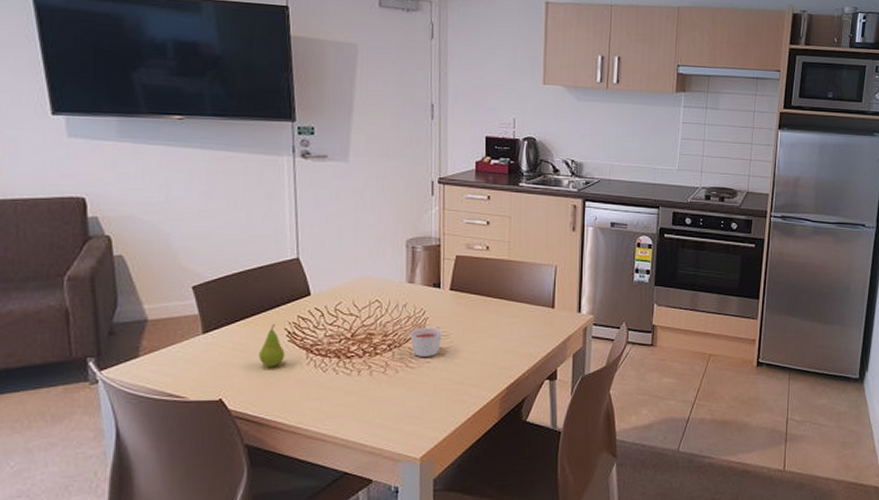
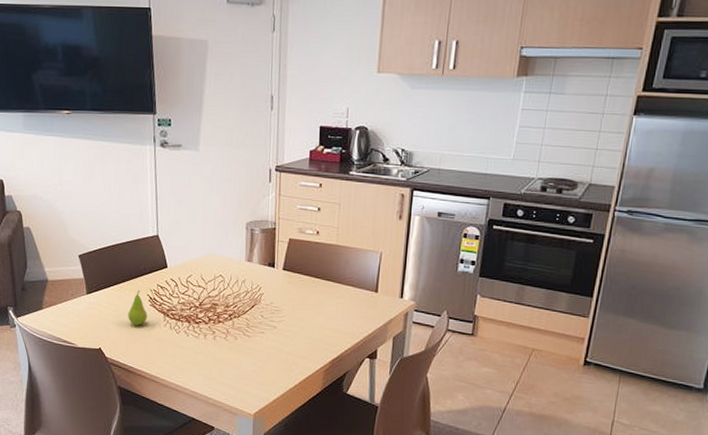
candle: present [410,327,442,357] -> none [247,301,275,328]

